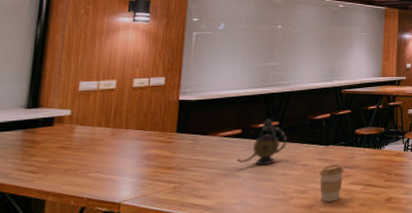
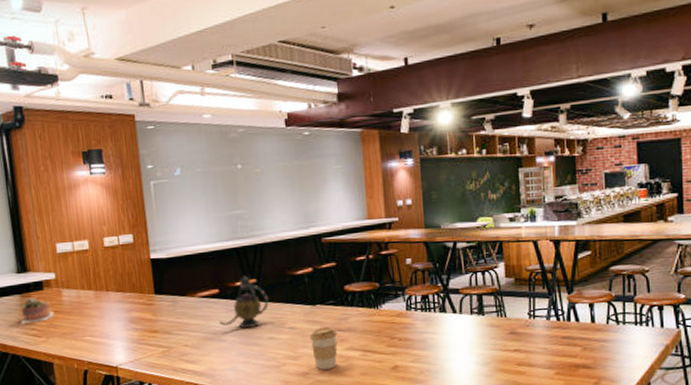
succulent plant: none [16,133,61,160] -> present [20,297,54,324]

